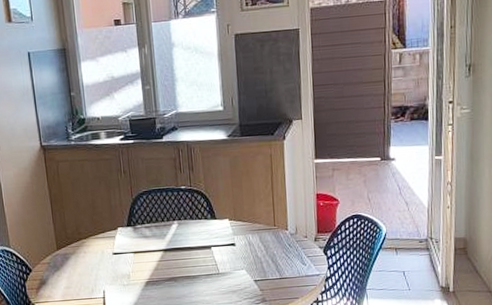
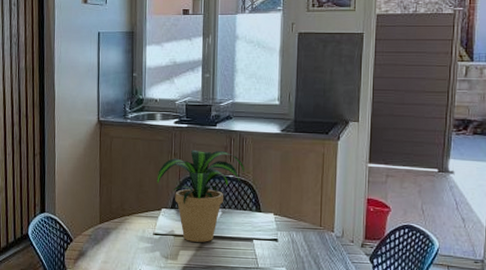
potted plant: none [108,162,196,257] -> present [157,149,244,242]

